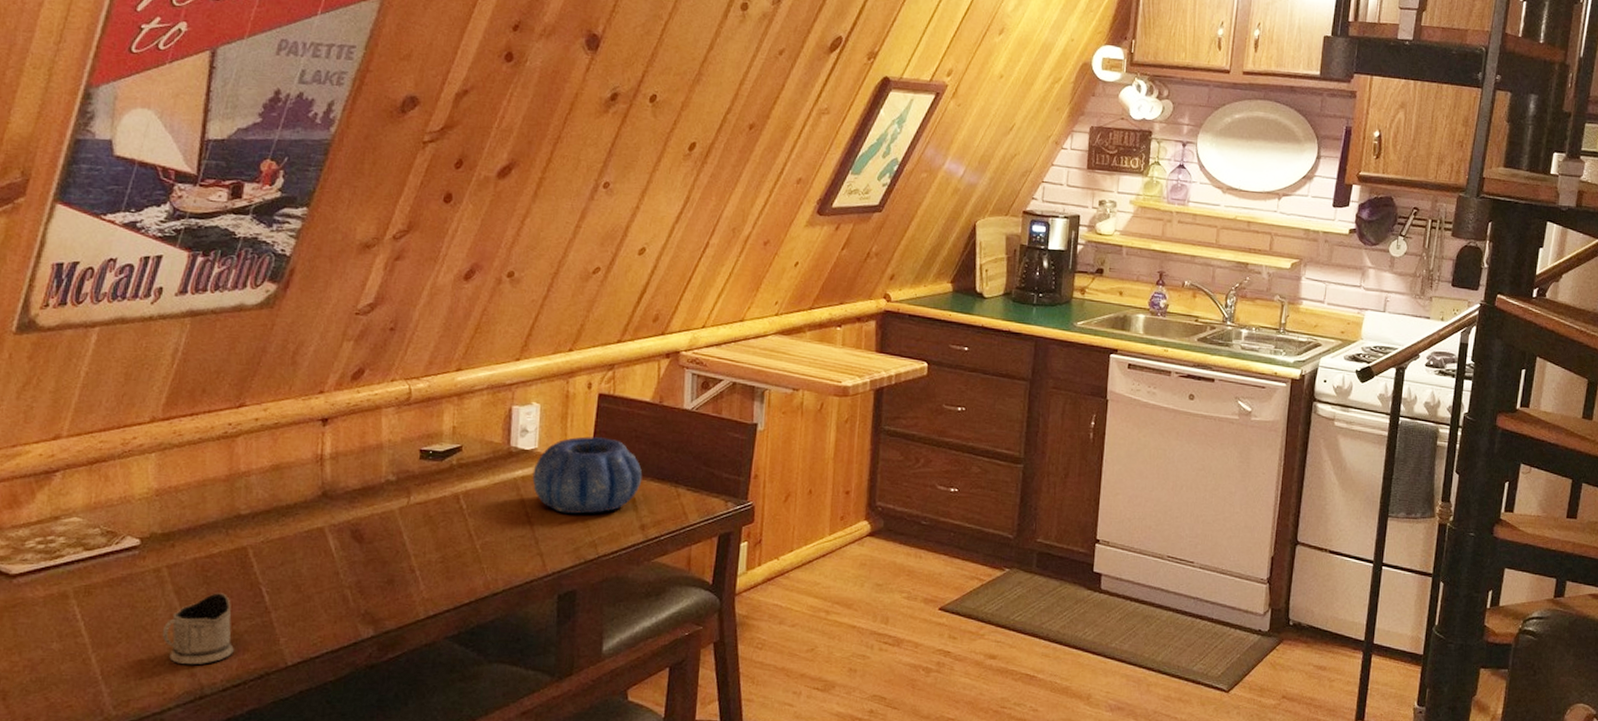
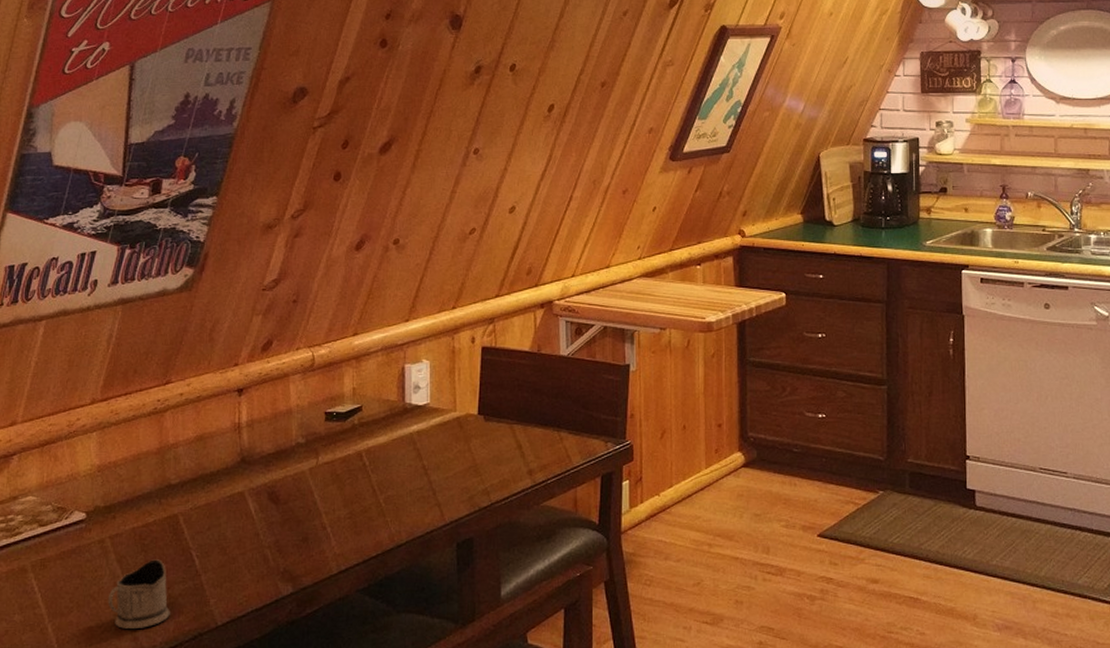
decorative bowl: present [532,436,643,514] -> none [427,388,527,463]

